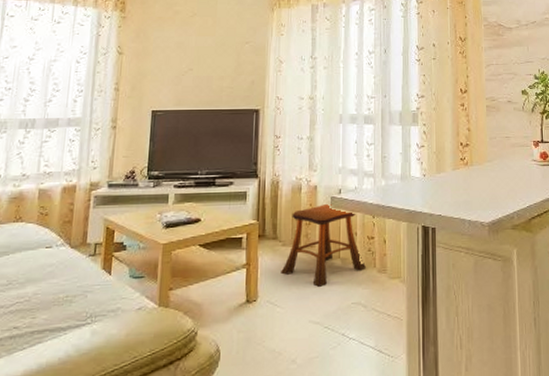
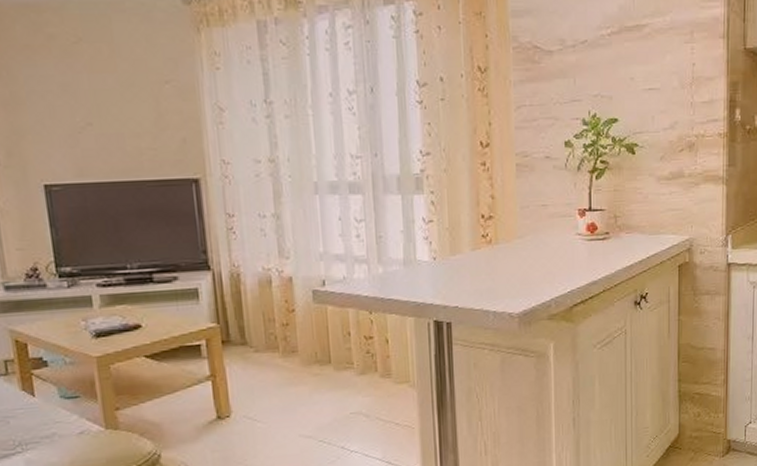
stool: present [281,204,366,287] -> none [257,299,365,397]

